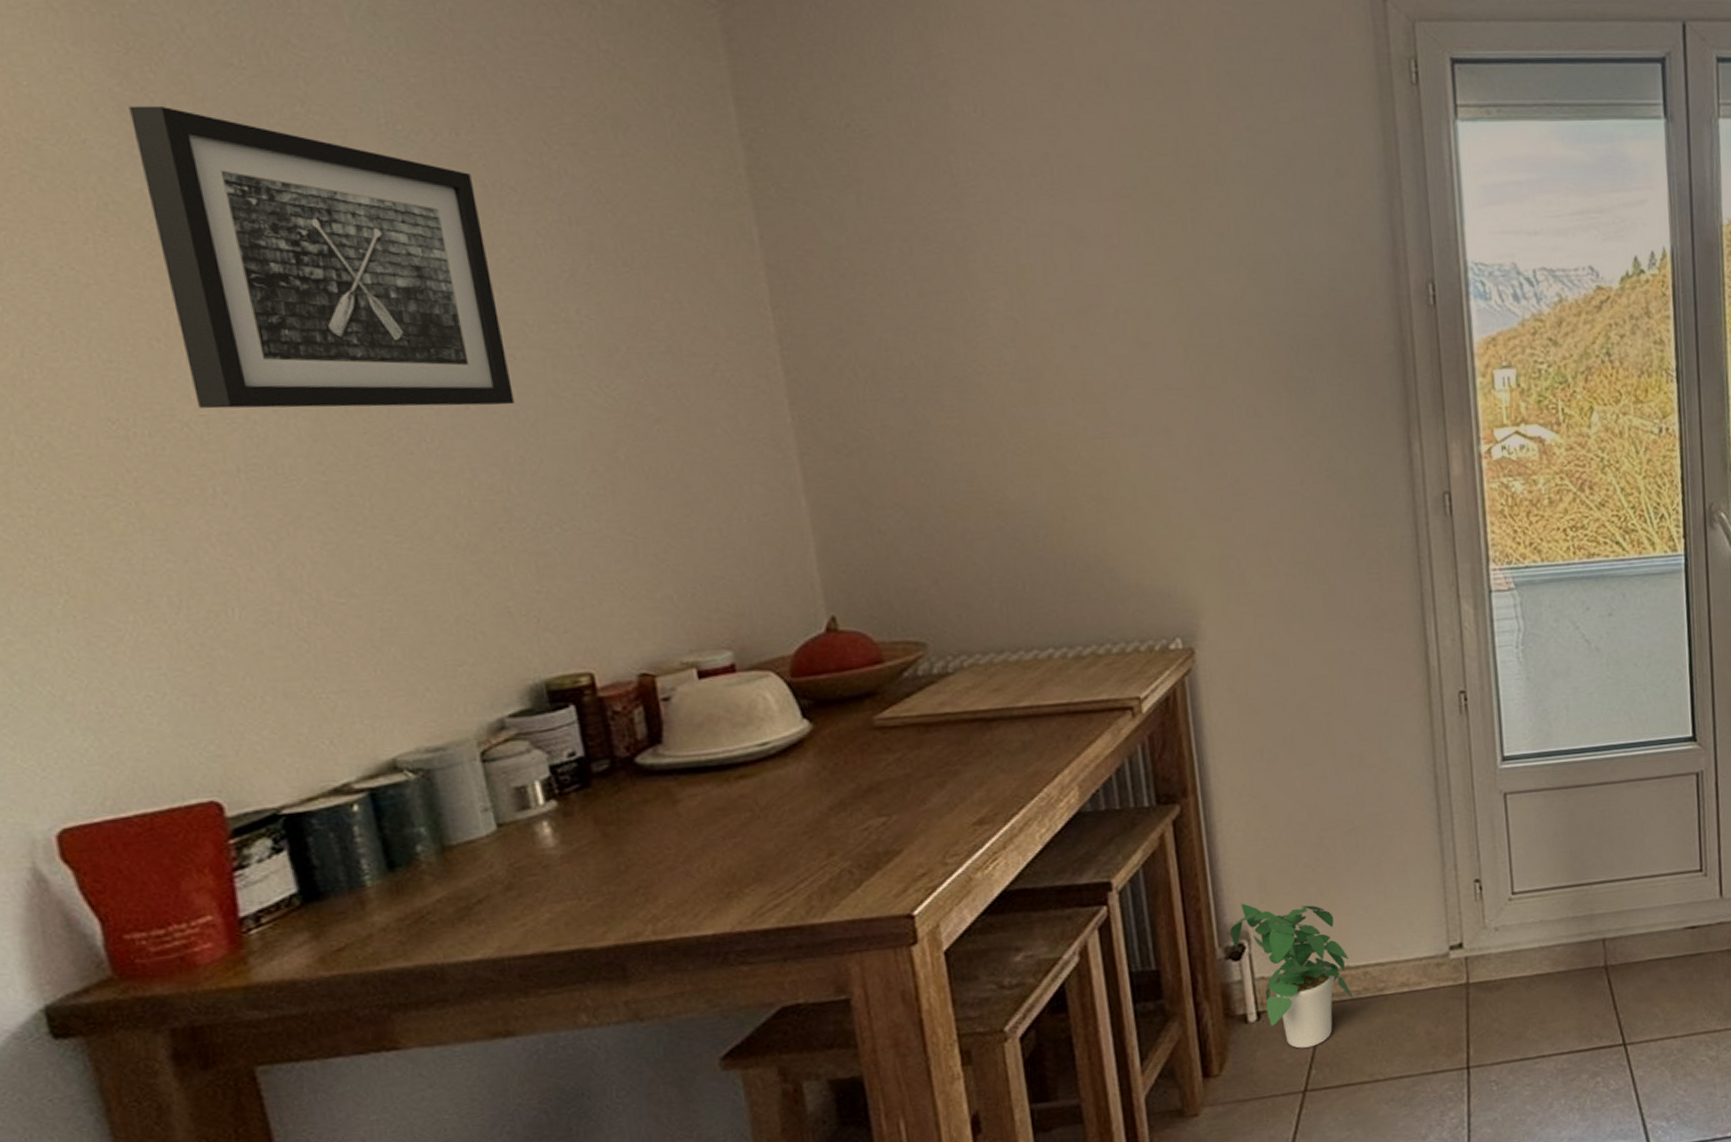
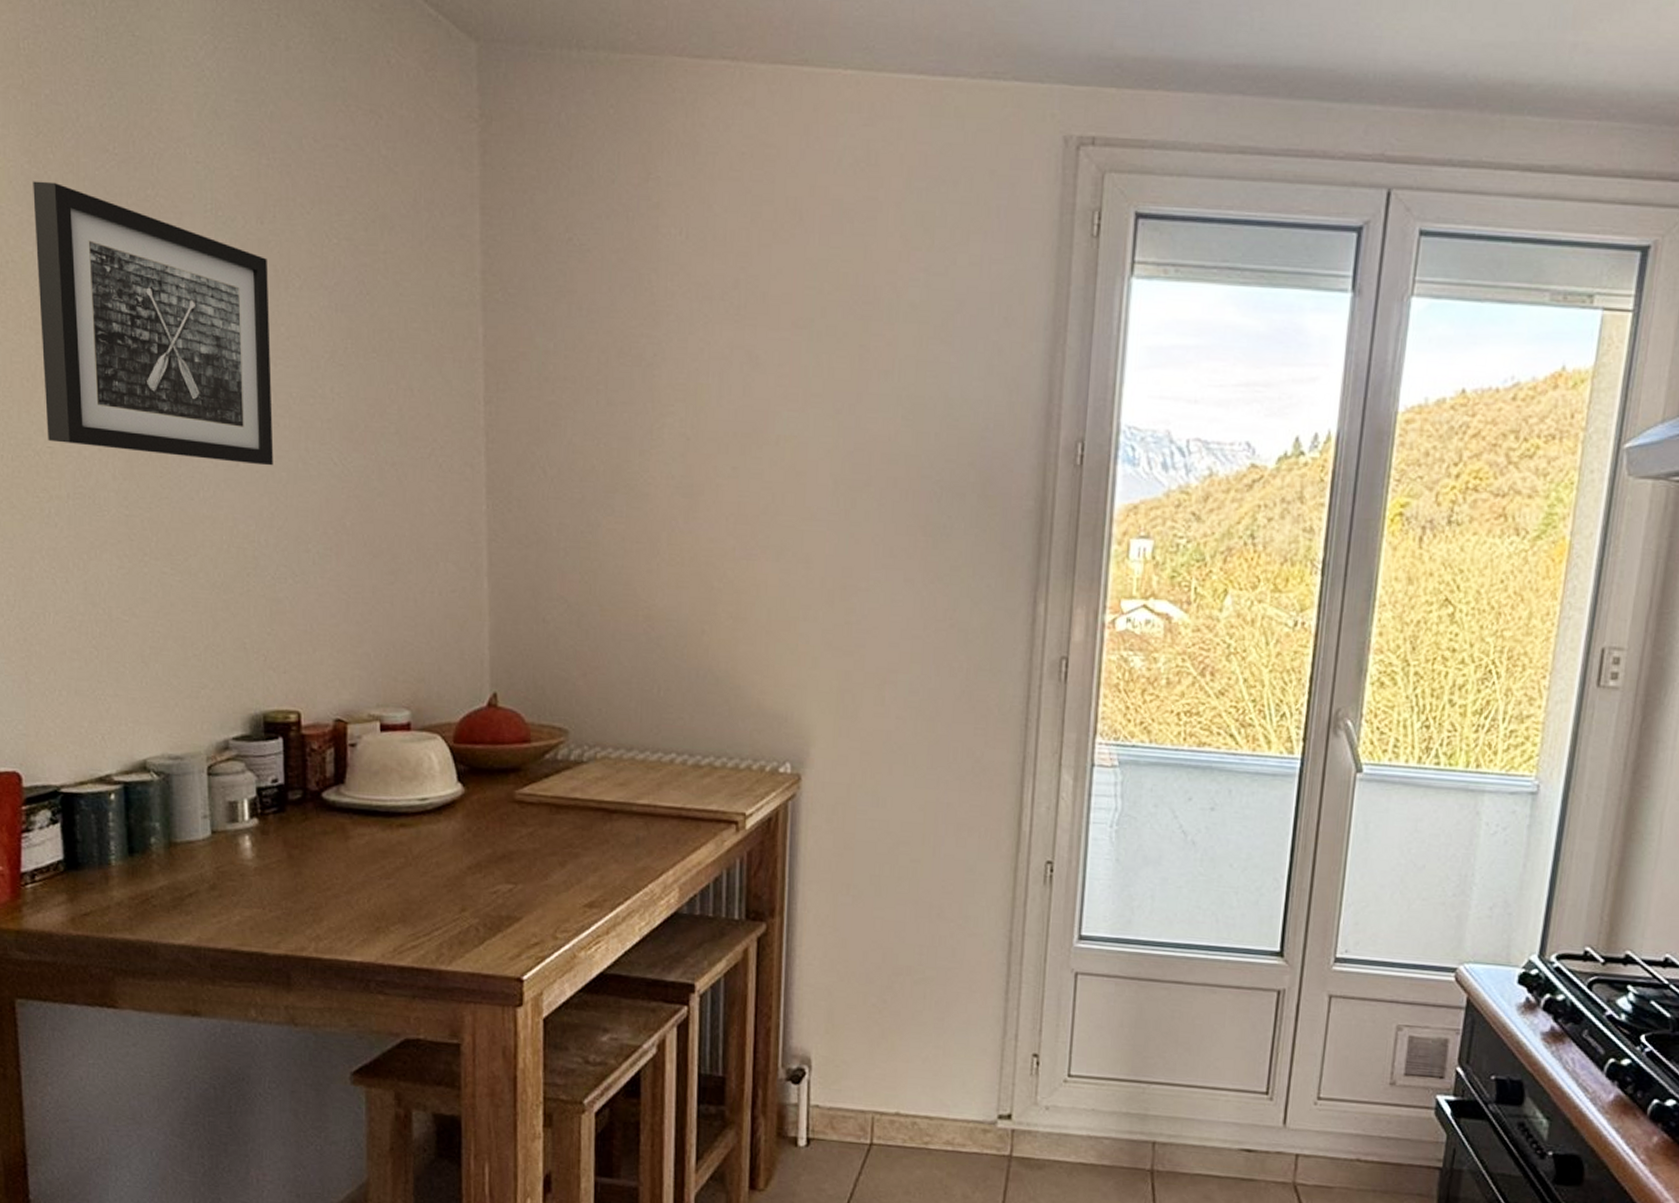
potted plant: present [1230,903,1353,1049] -> none [794,1030,901,1184]

